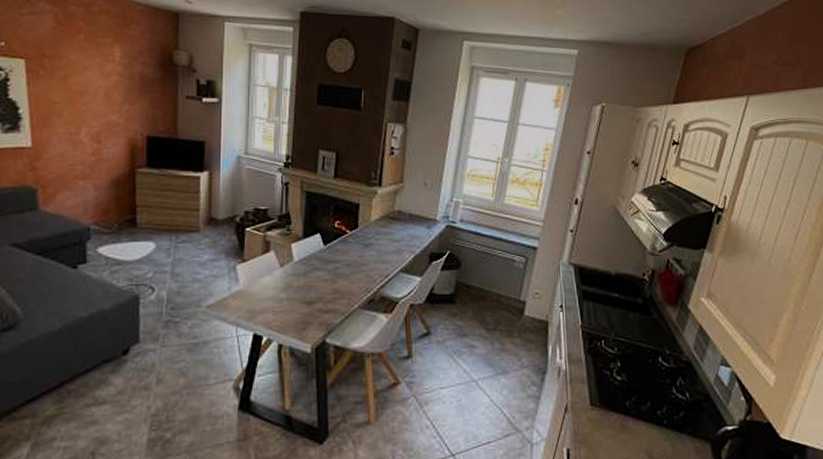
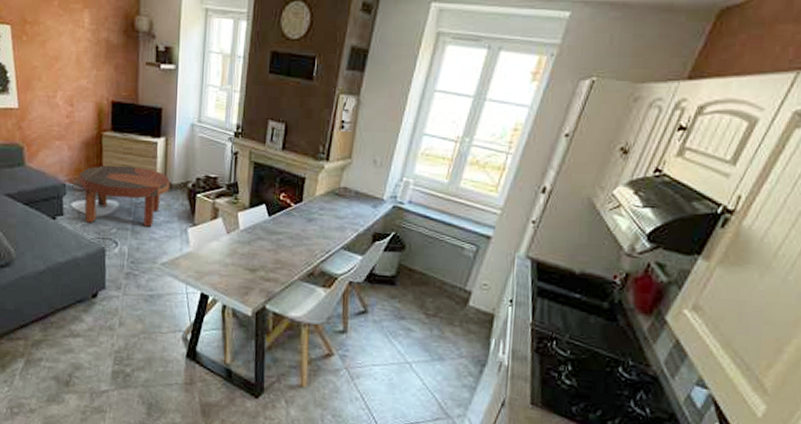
coffee table: none [106,203,215,269] -> present [78,165,170,227]

